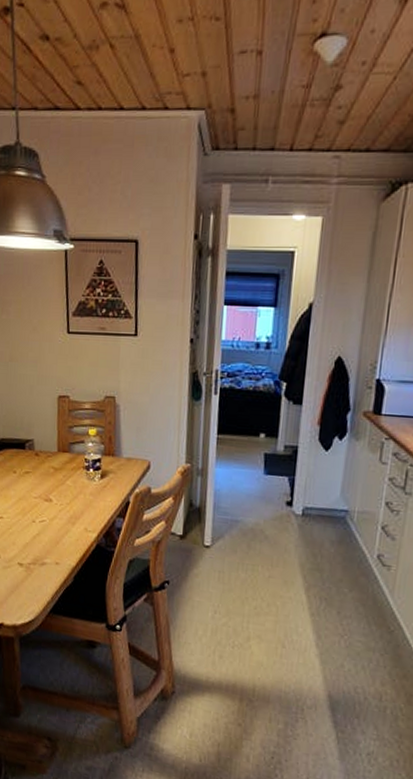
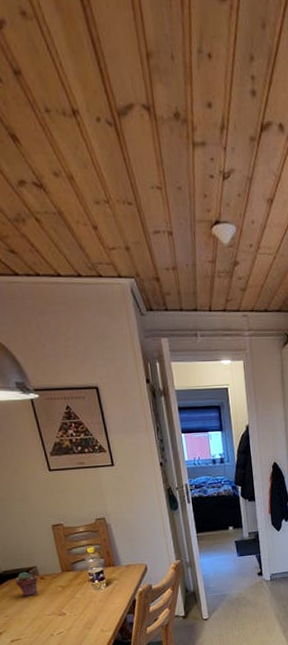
potted succulent: none [10,443,33,472] -> present [15,571,38,596]

